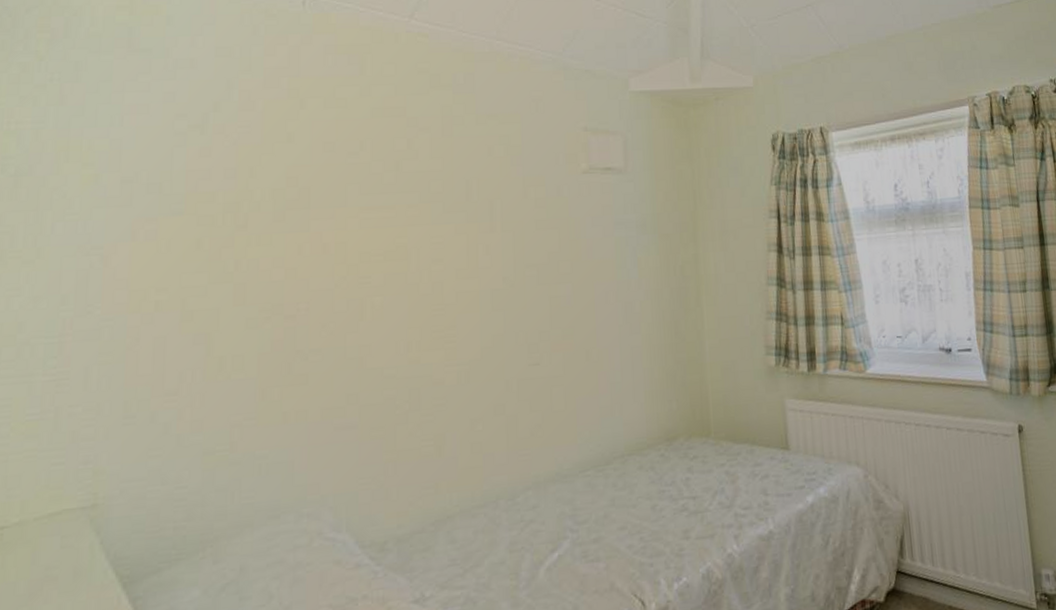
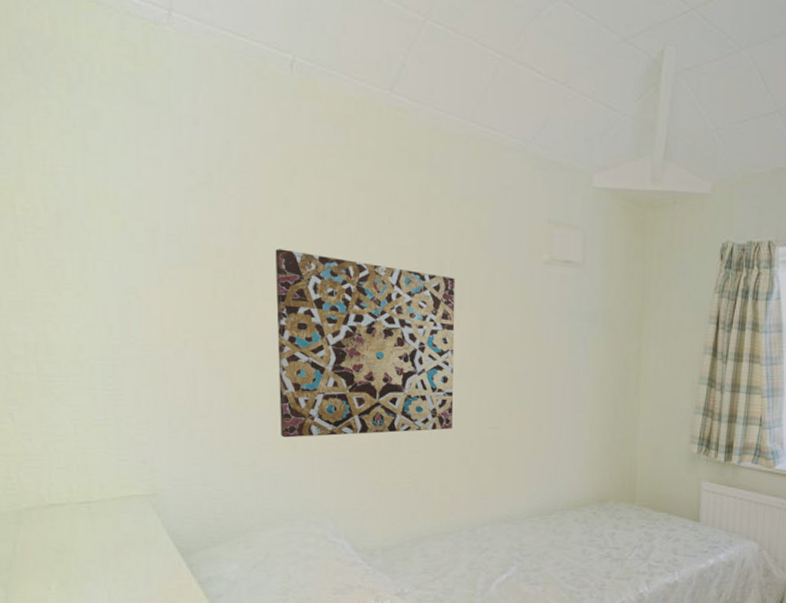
wall art: none [269,186,485,408] -> present [275,249,455,438]

